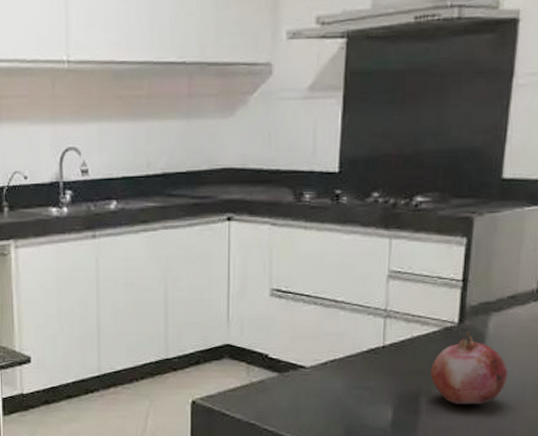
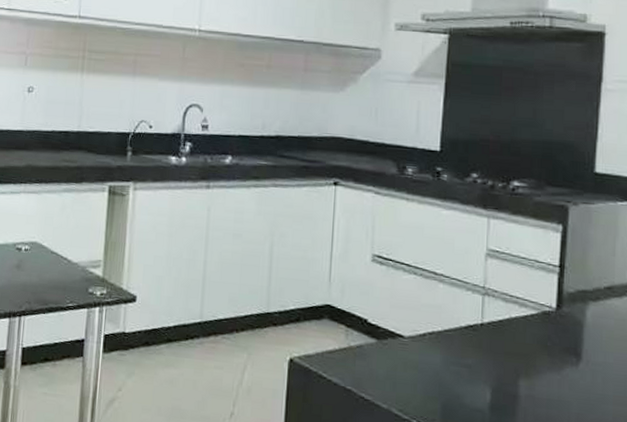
fruit: present [431,331,508,404] -> none [529,318,608,396]

